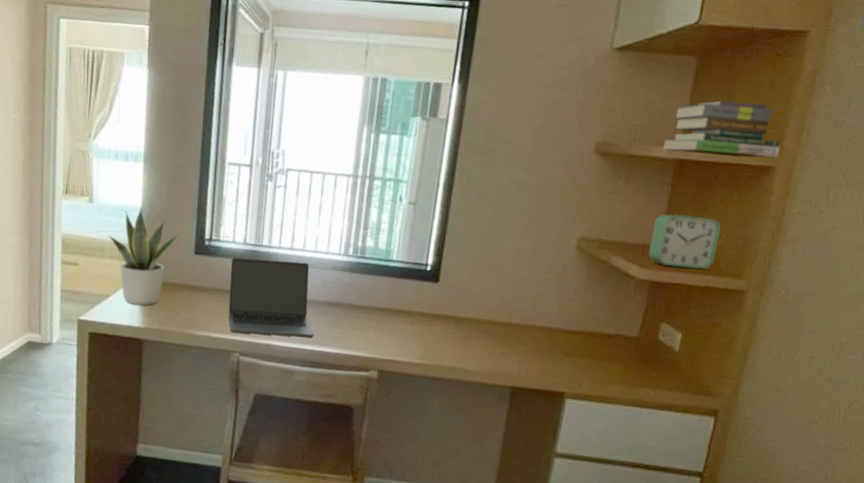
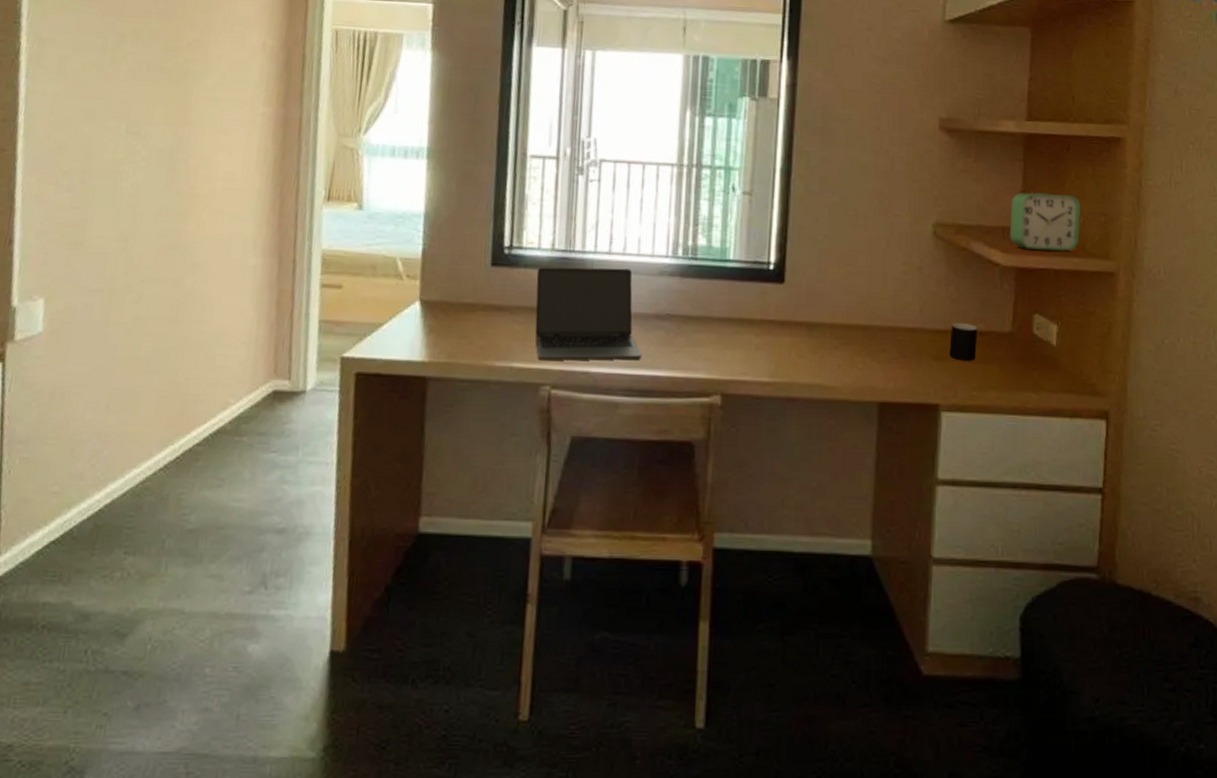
potted plant: present [107,206,181,306] -> none [380,211,474,335]
cup: none [579,325,608,359] -> present [949,322,978,361]
books: present [662,100,781,158] -> none [1009,71,1126,129]

